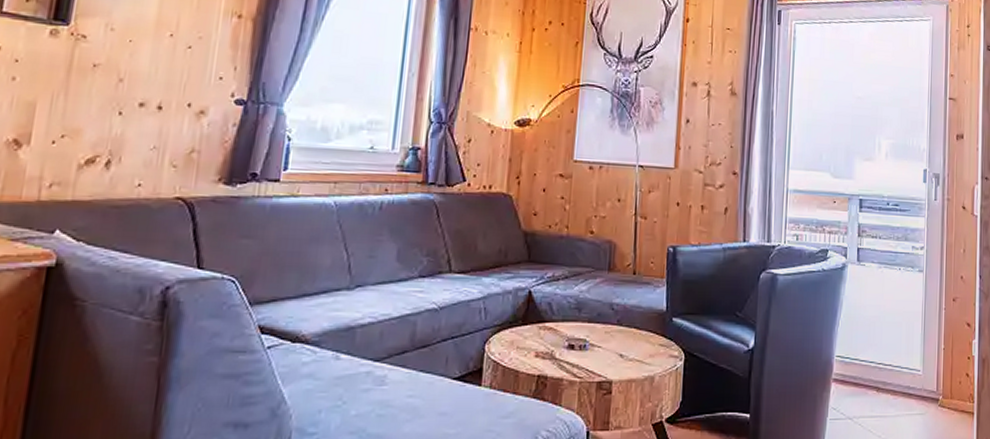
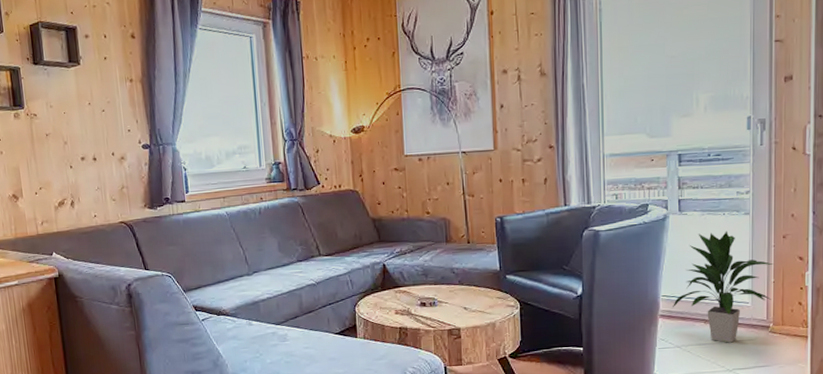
indoor plant: none [846,287,945,416] -> present [673,231,775,343]

